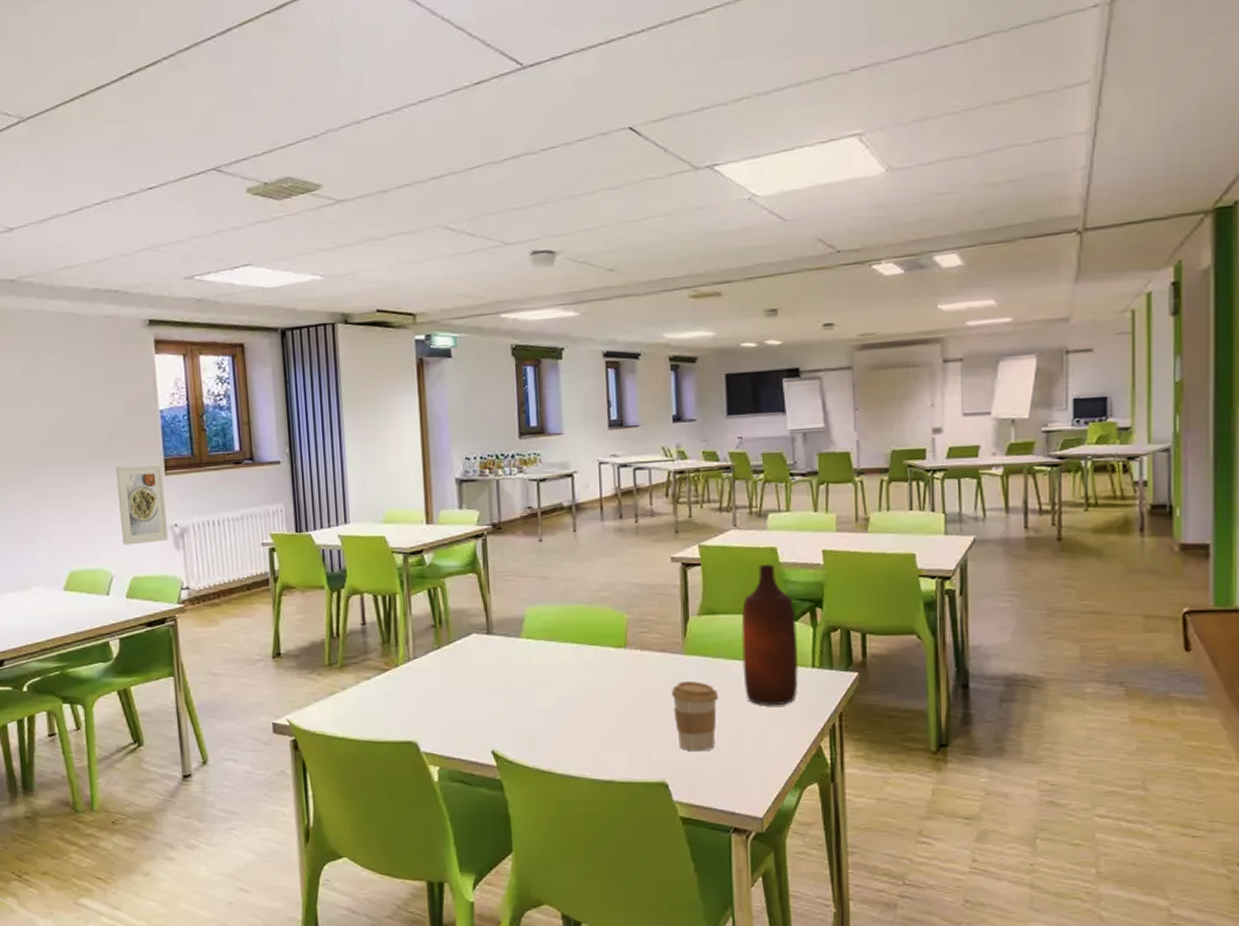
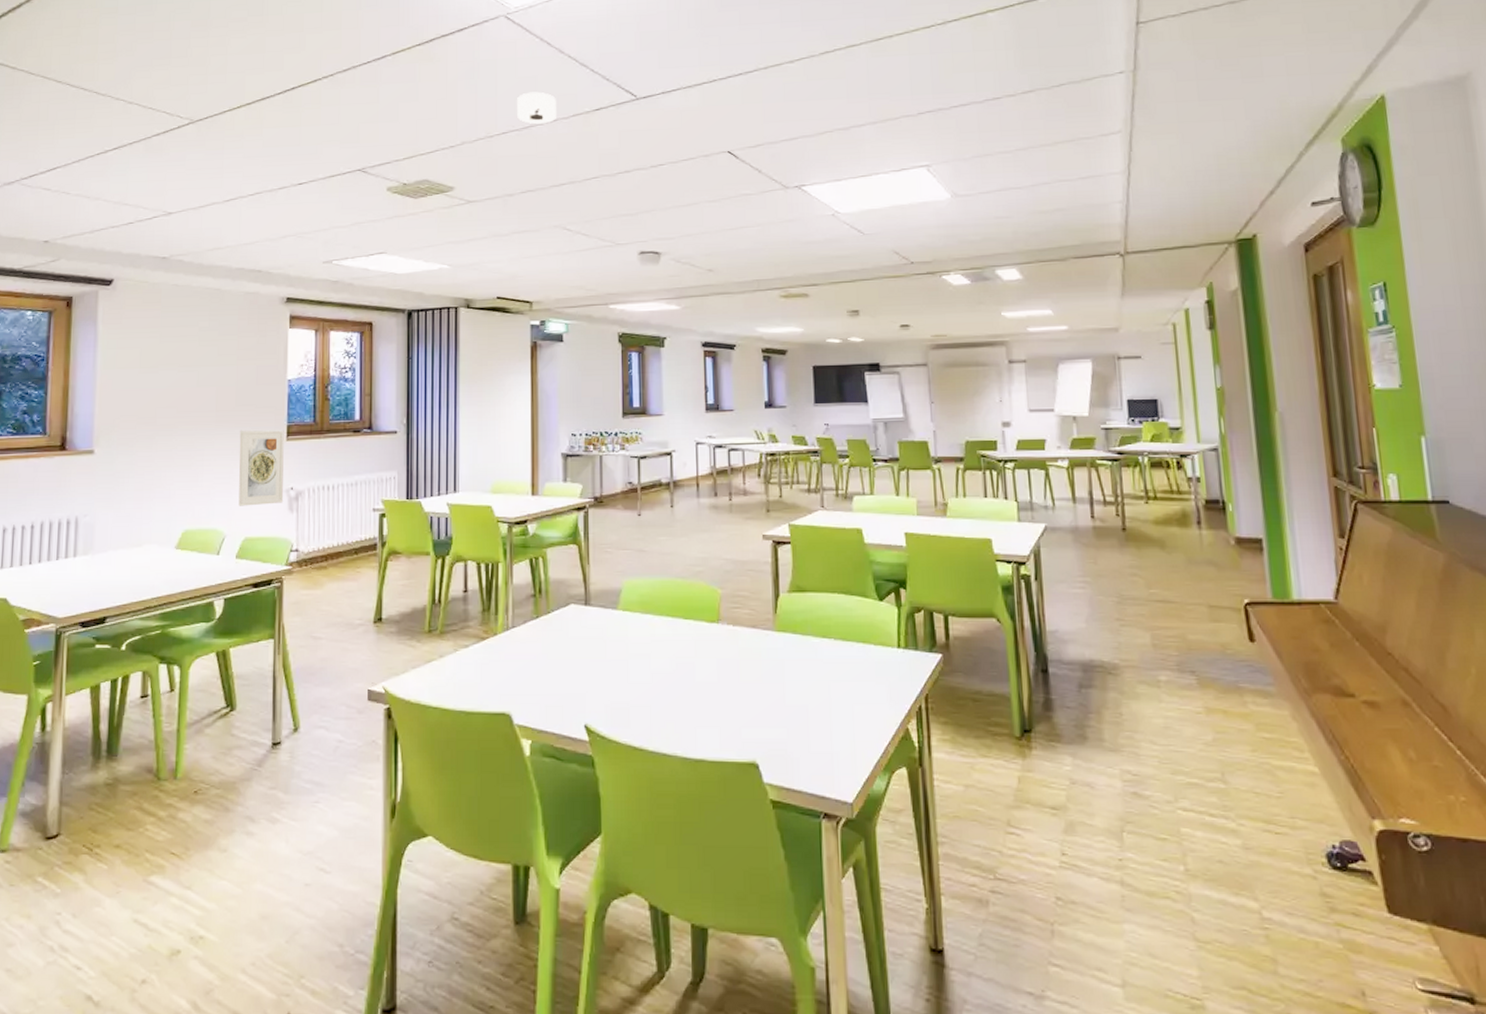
smoke detector: none [385,64,431,105] -> present [517,92,556,125]
coffee cup: present [671,680,719,752] -> none [762,657,809,731]
bottle: present [741,563,798,706] -> none [829,543,885,686]

